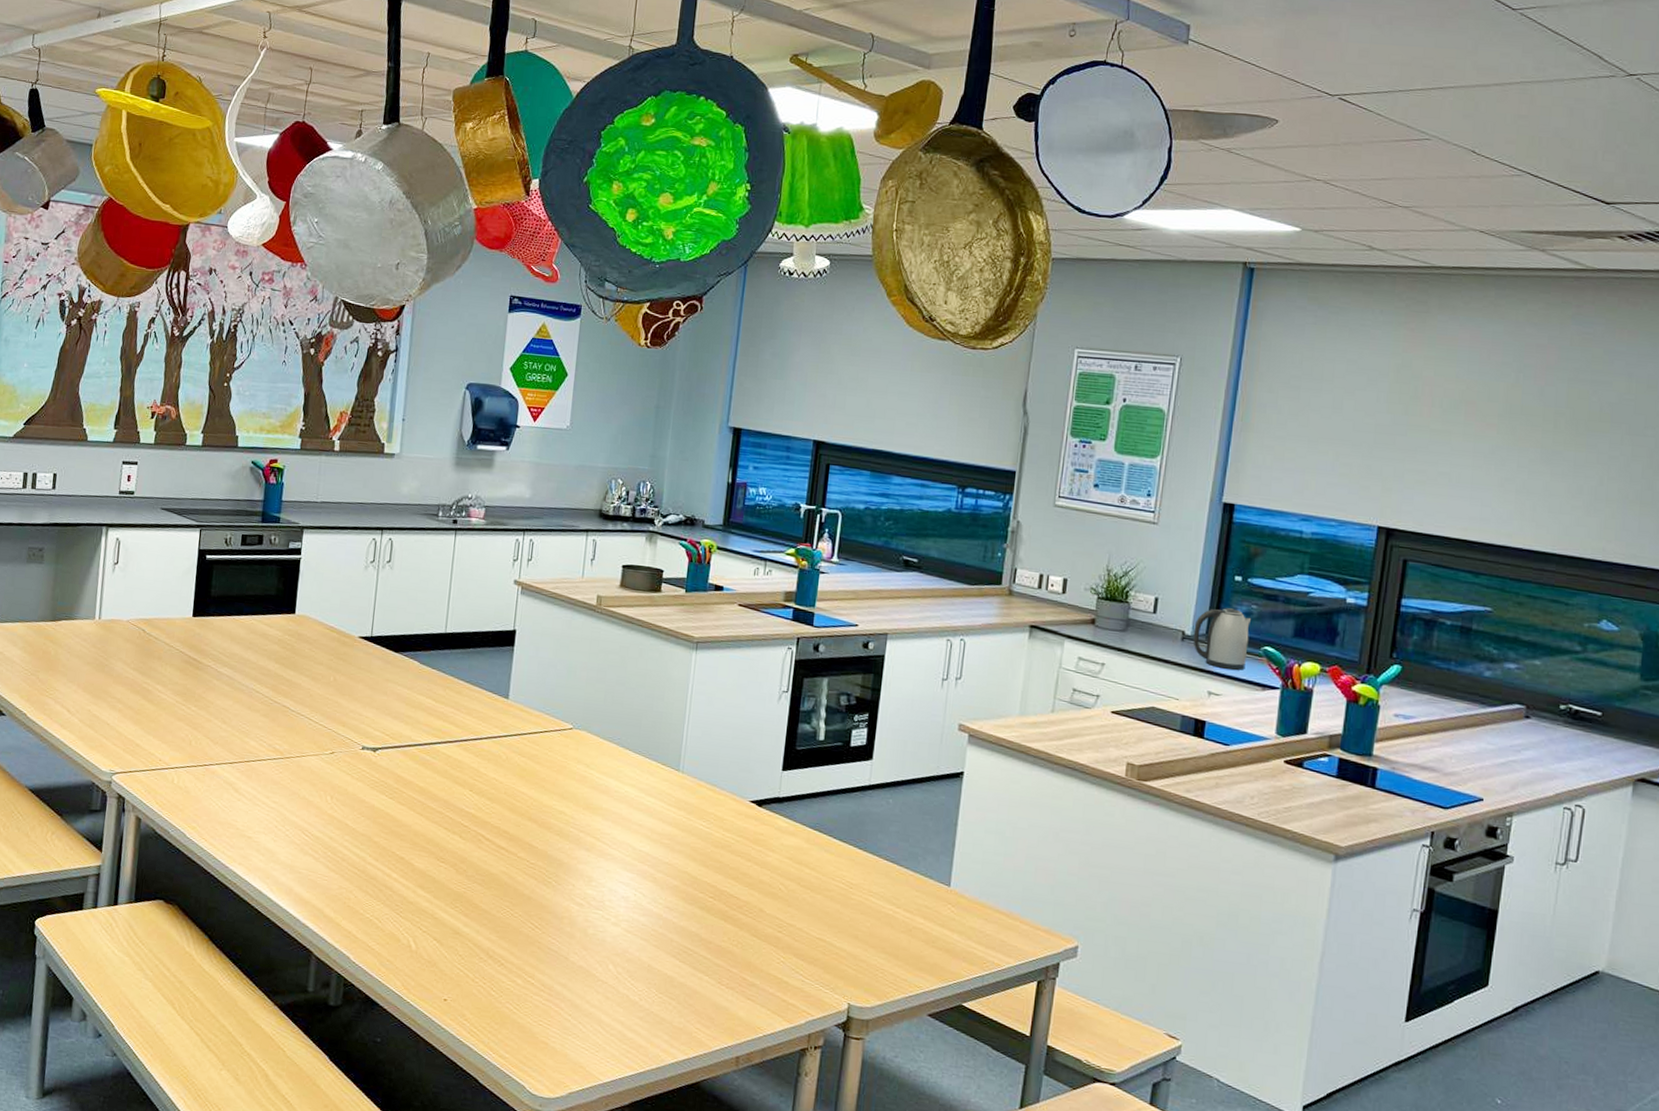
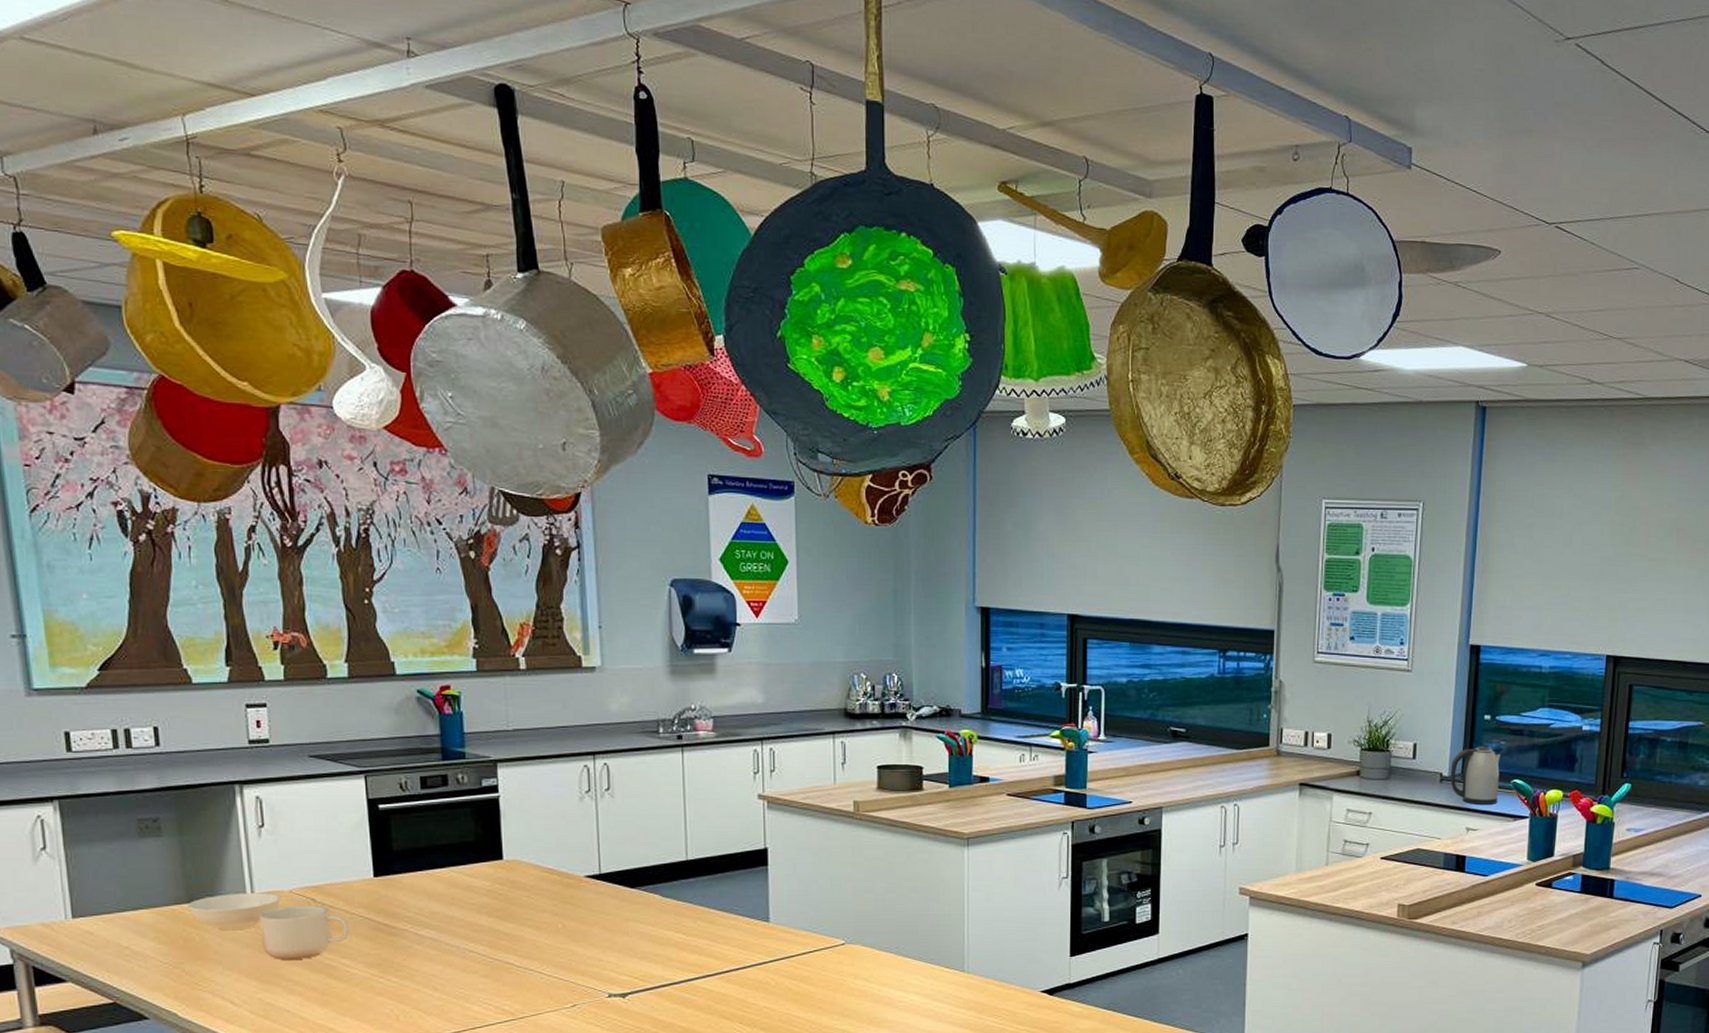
bowl: none [50,617,120,650] -> present [187,892,281,931]
cup: none [99,633,166,681] -> present [260,905,349,960]

